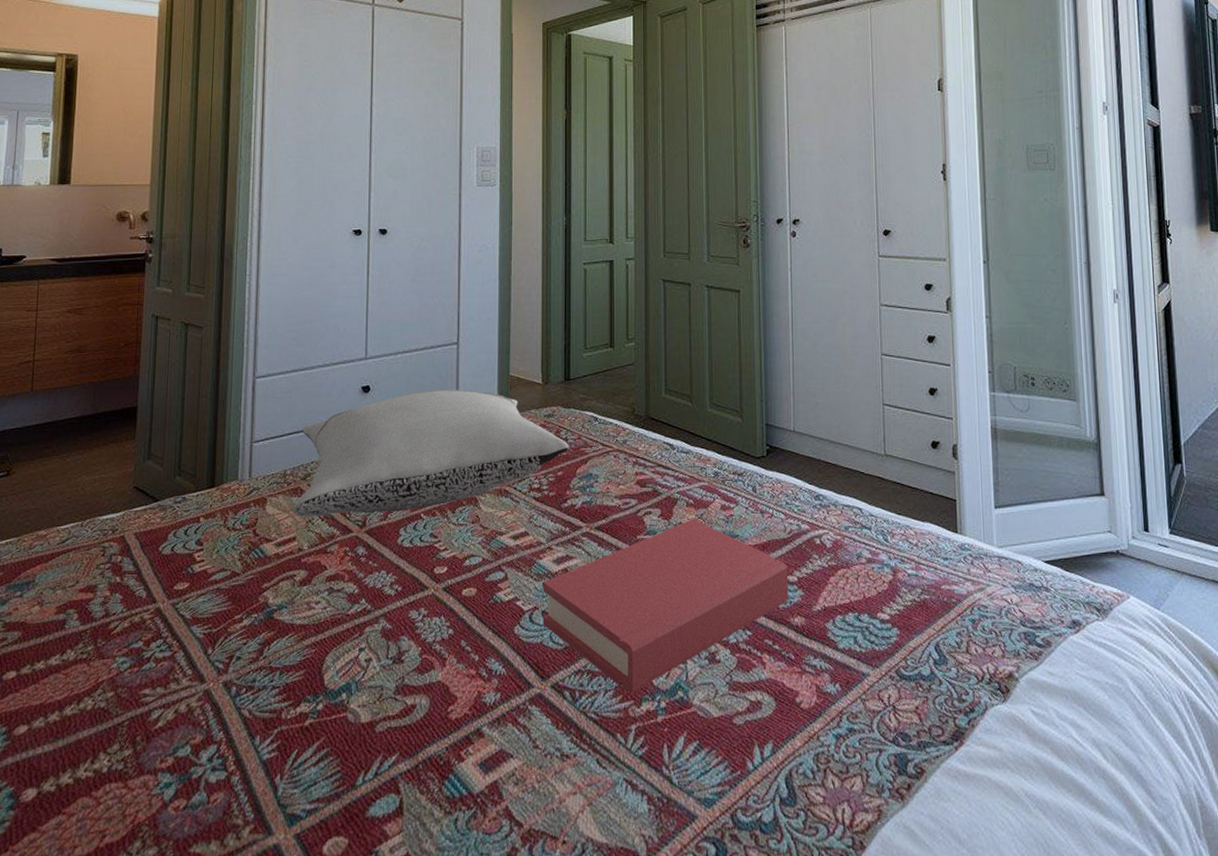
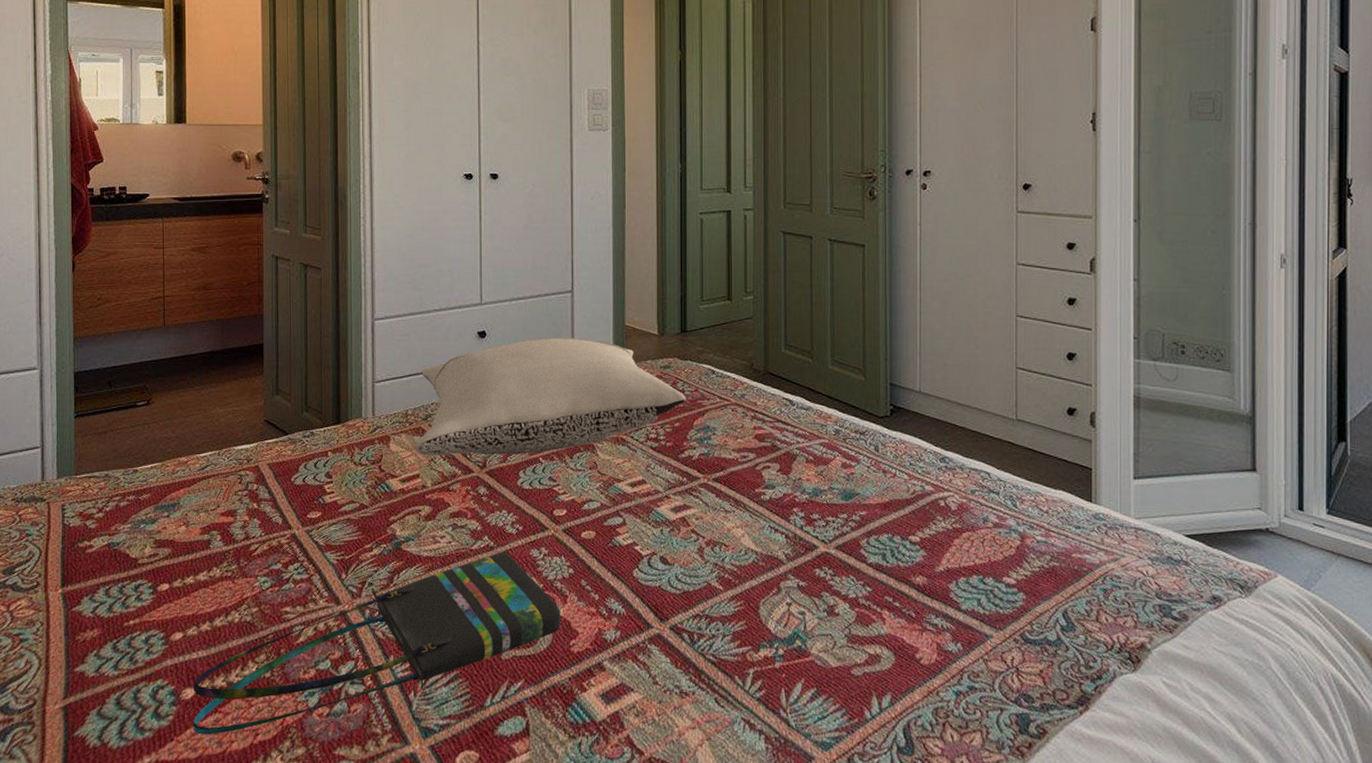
tote bag: none [32,615,439,842] -> present [193,552,560,735]
hardback book: present [542,519,789,694] -> none [661,475,911,640]

